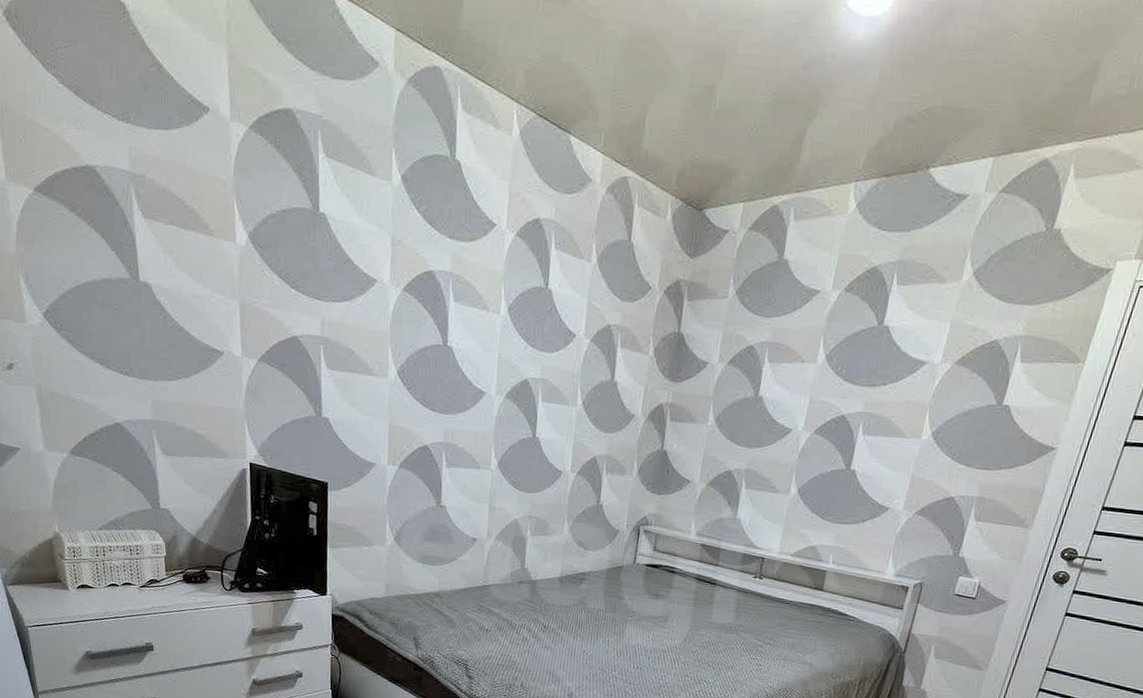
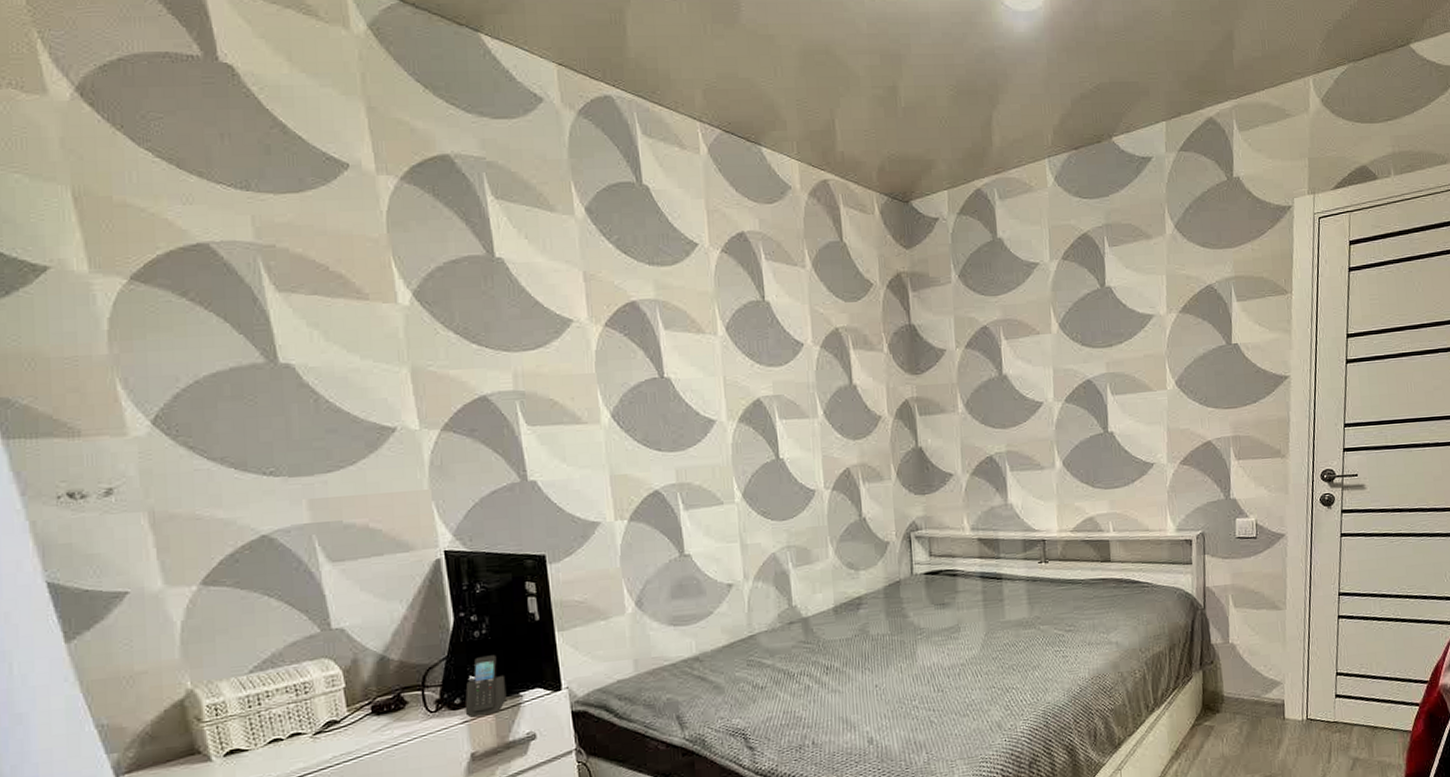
cordless phone: none [251,554,285,603] -> present [465,655,507,719]

